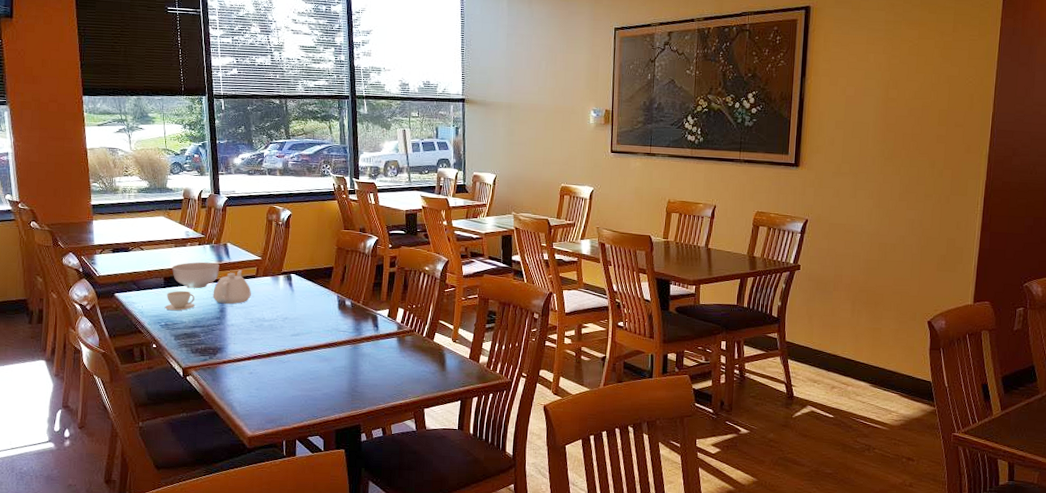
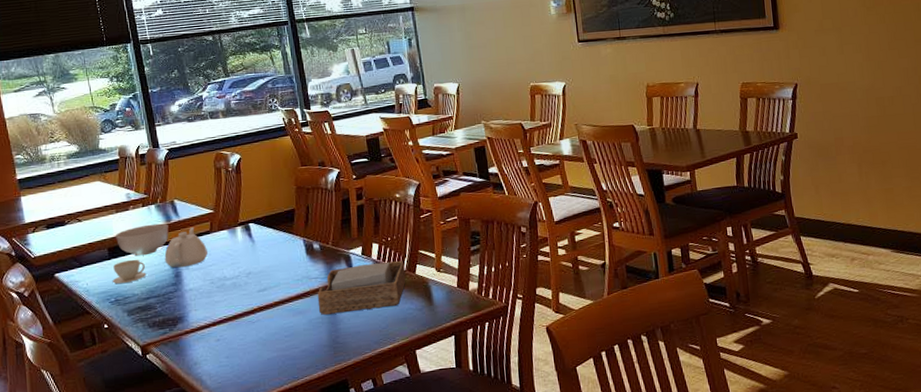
napkin holder: none [343,325,425,367] -> present [317,261,406,315]

